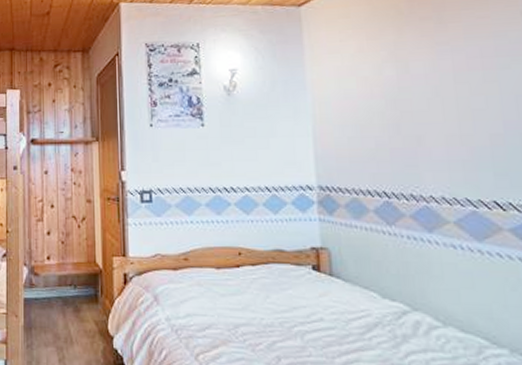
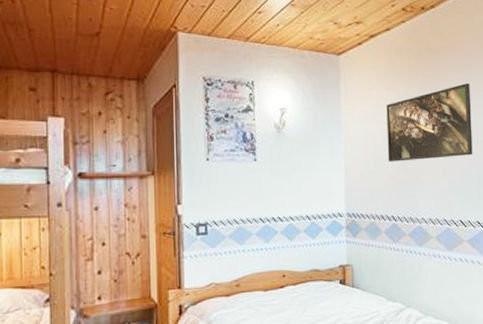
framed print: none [367,22,509,125] -> present [386,83,473,162]

